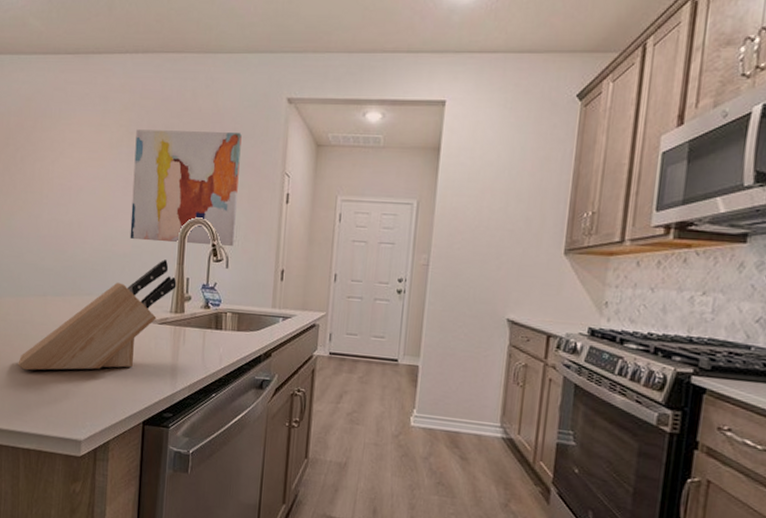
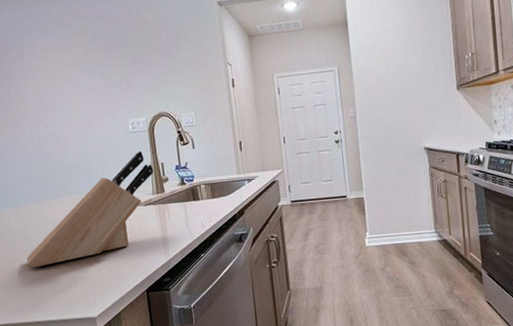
wall art: present [130,129,242,246] -> none [94,36,196,140]

